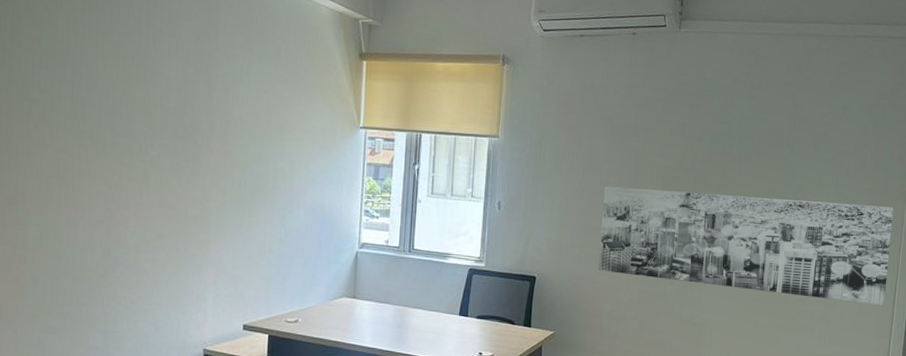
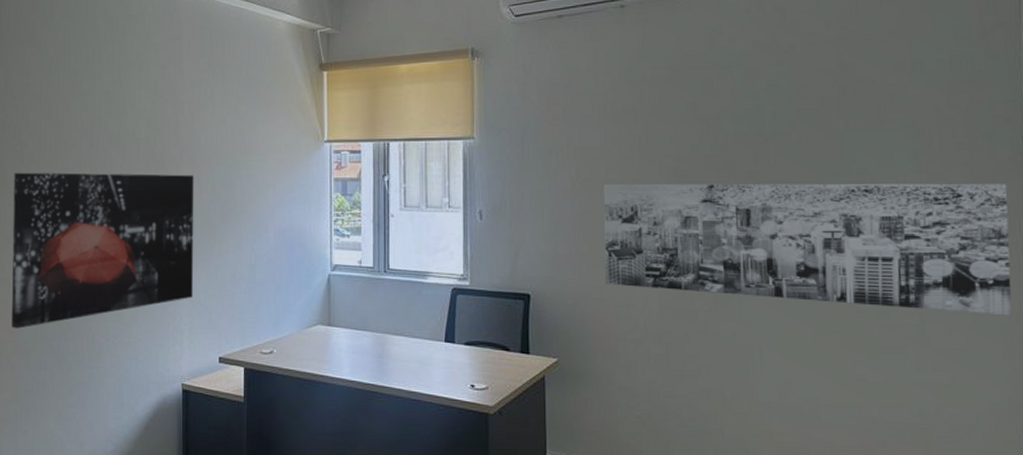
wall art: none [14,130,226,292] -> present [11,172,194,329]

